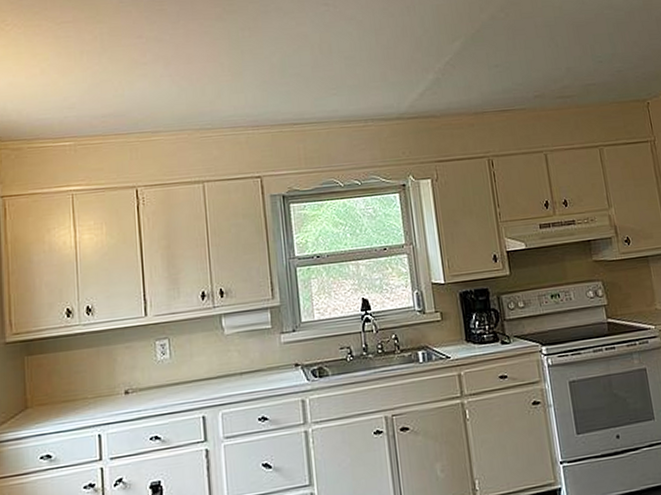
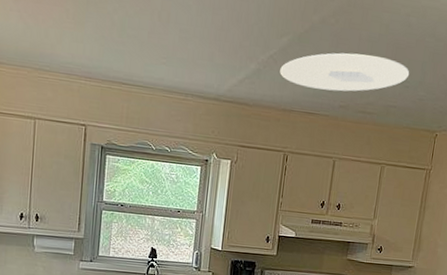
ceiling light: none [460,38,599,86] -> present [280,53,410,92]

